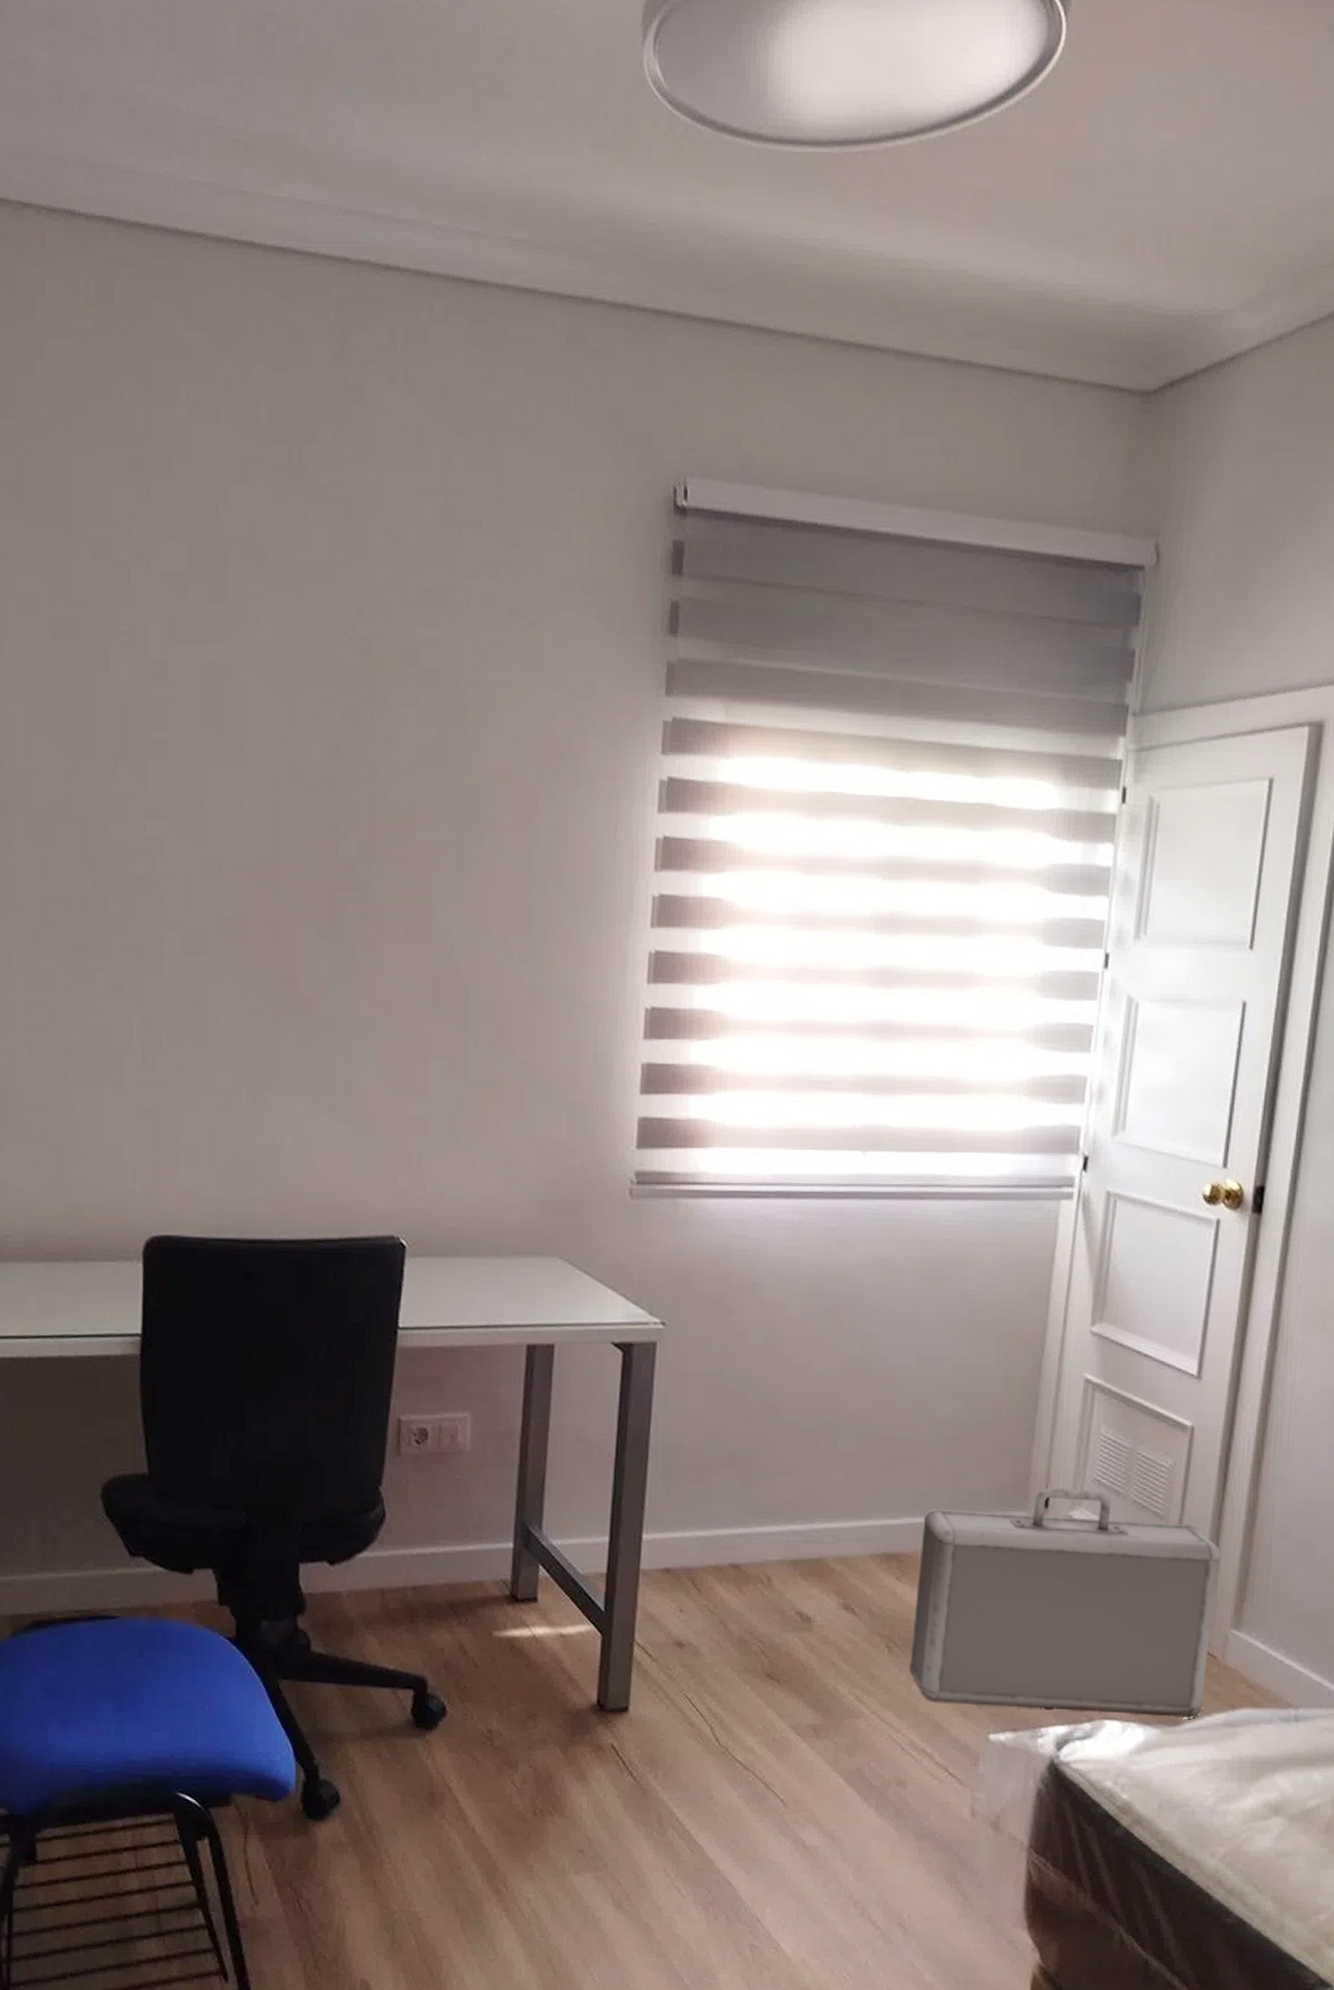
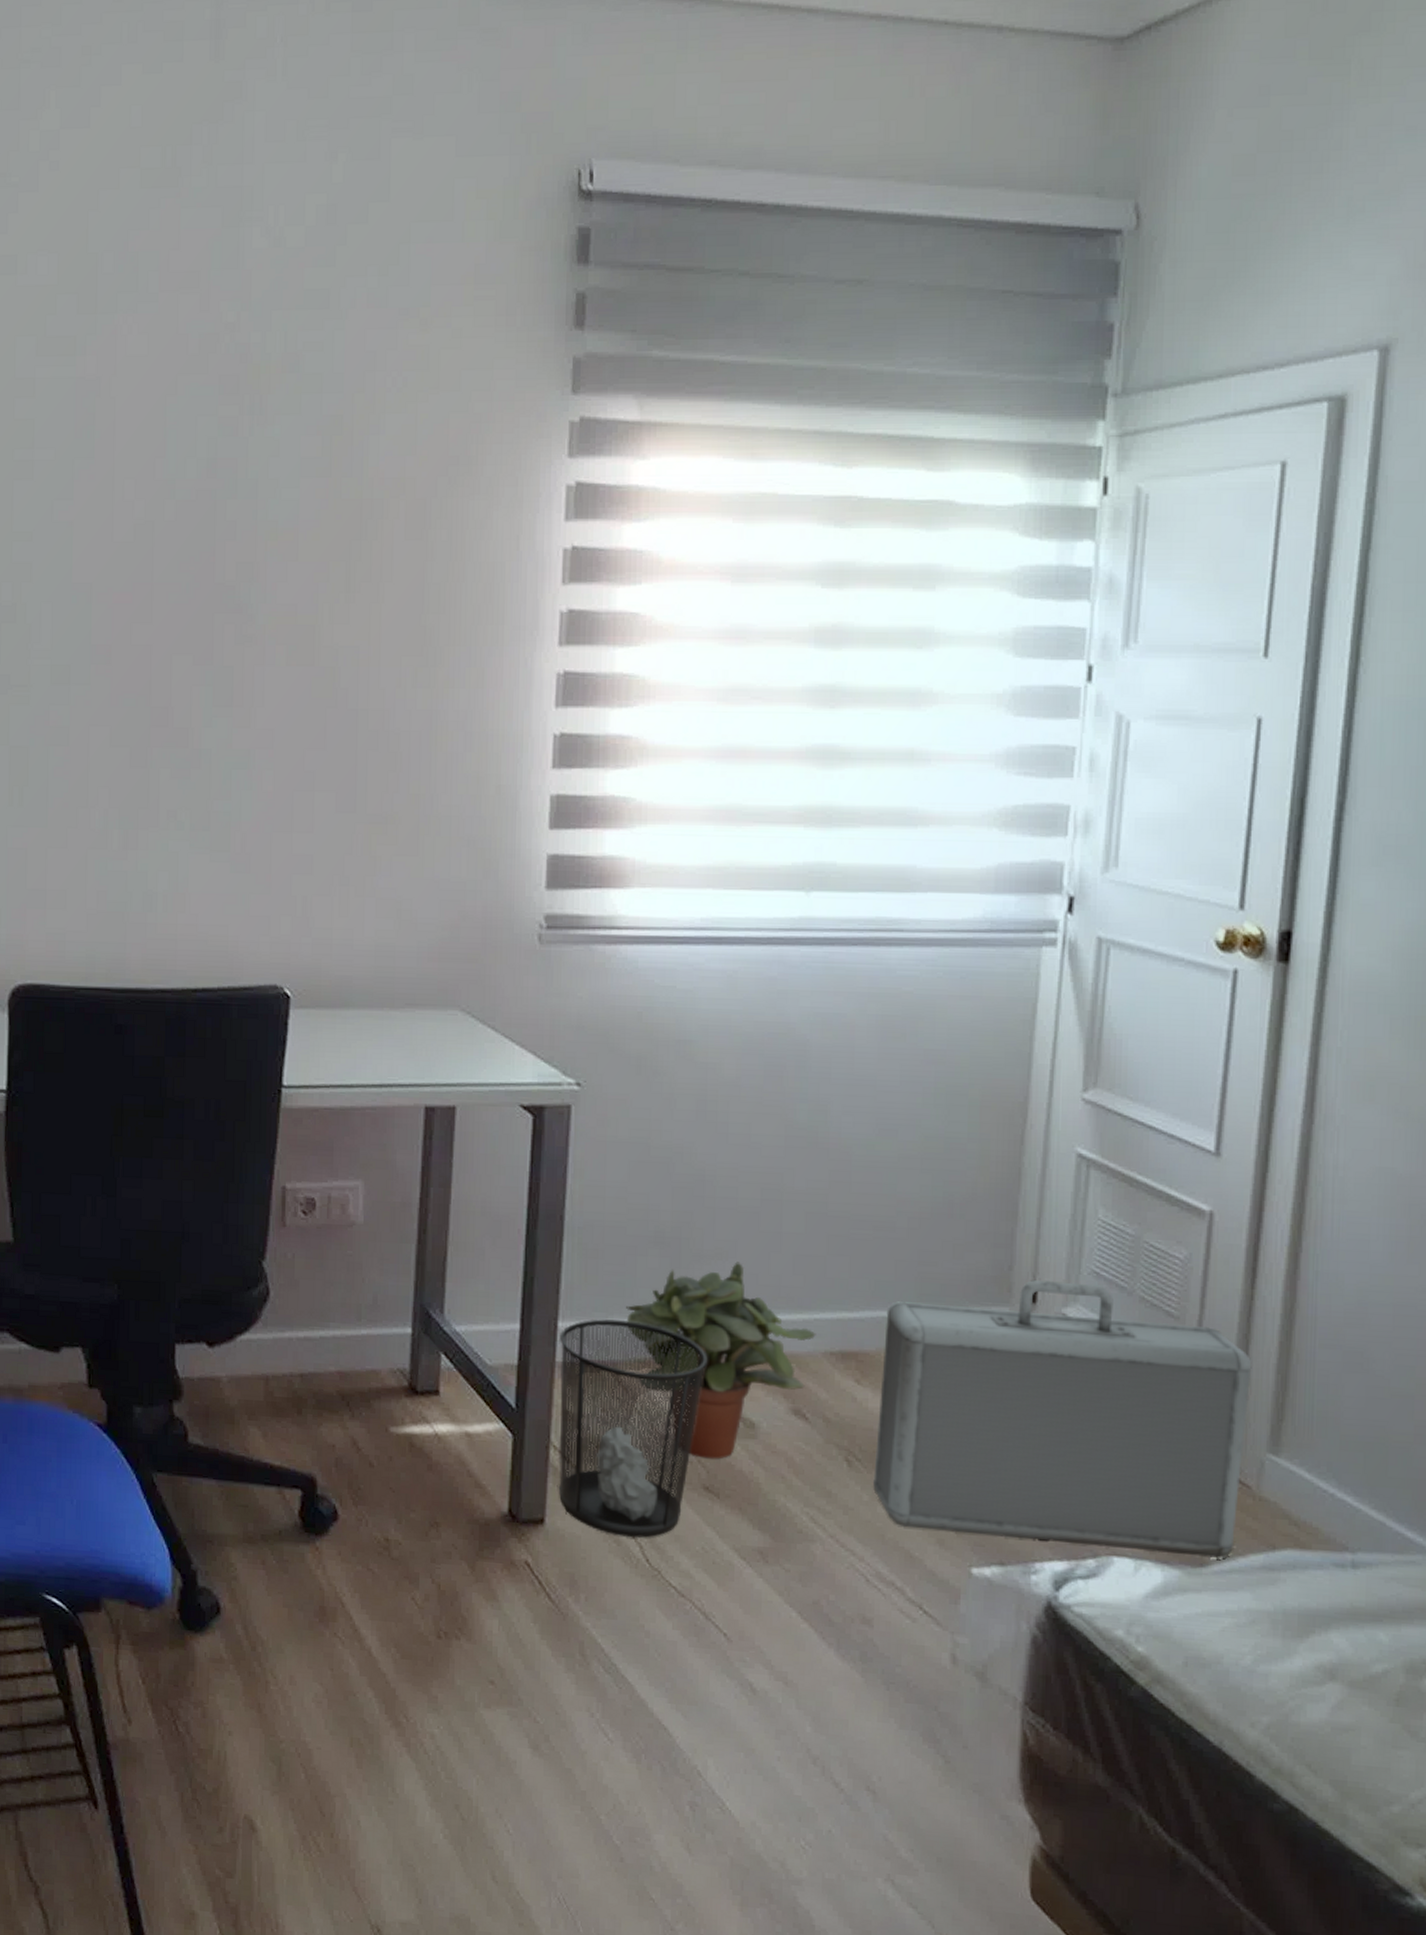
waste bin: none [641,1531,772,1720] -> present [559,1319,708,1538]
potted plant: none [702,1478,864,1650] -> present [626,1262,816,1459]

